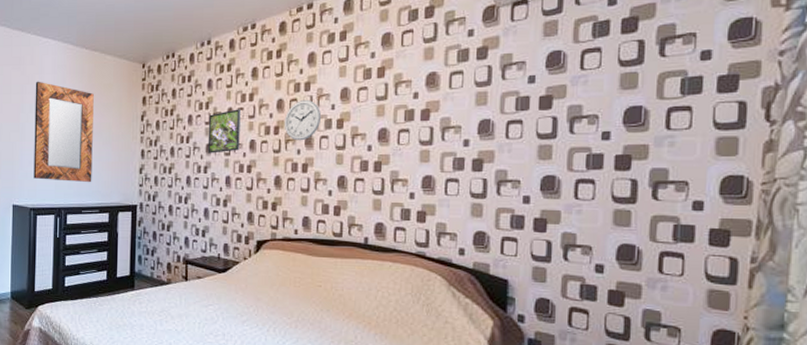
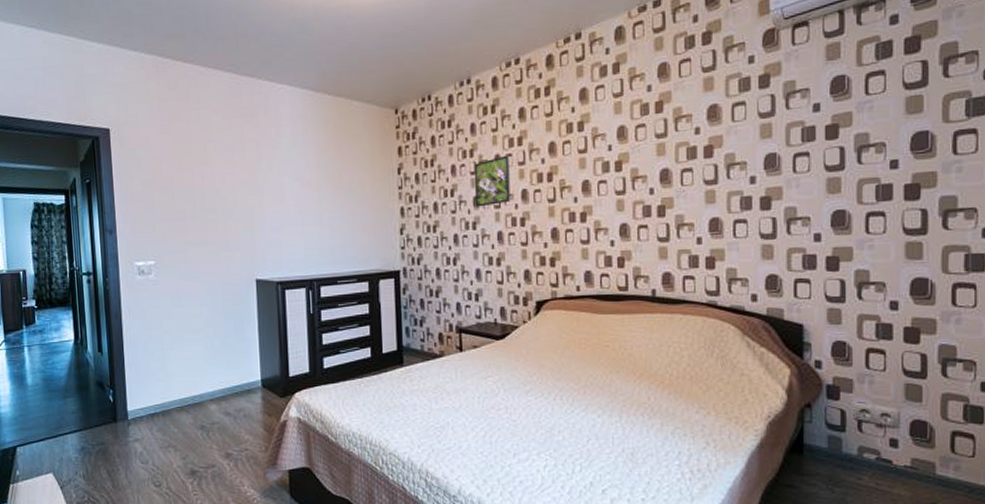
home mirror: present [33,81,94,183] -> none [272,134,346,249]
wall clock: present [284,99,322,141] -> none [557,140,598,188]

